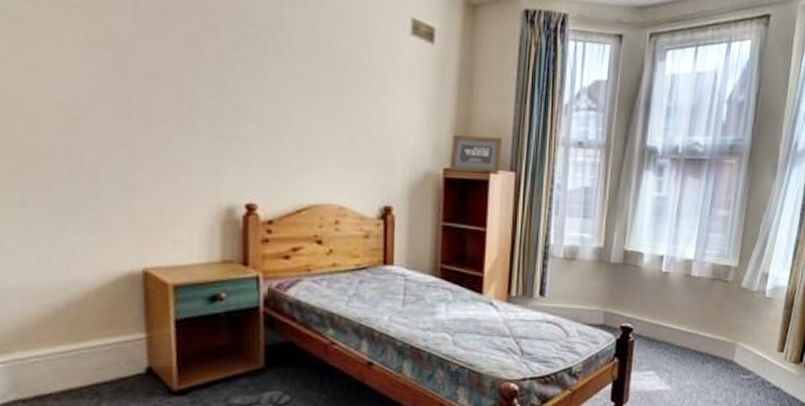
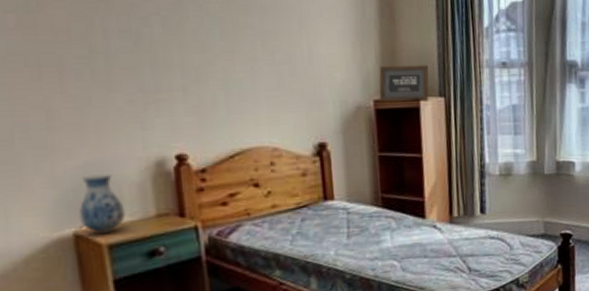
vase: none [150,214,193,273] -> present [78,173,126,233]

